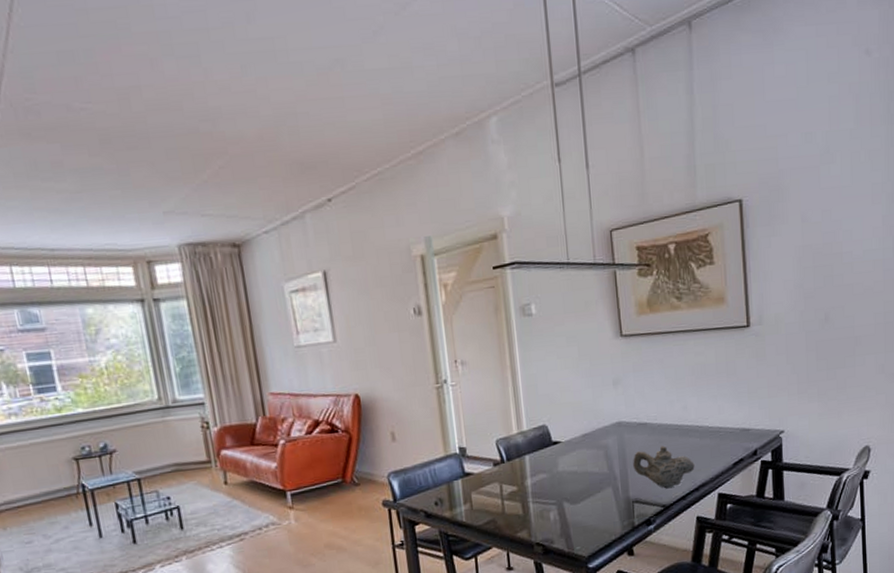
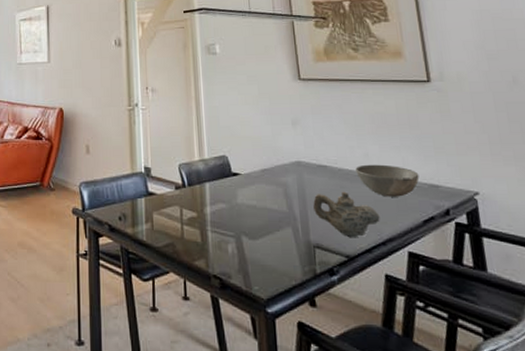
bowl: none [674,414,733,446] -> present [355,164,420,197]

